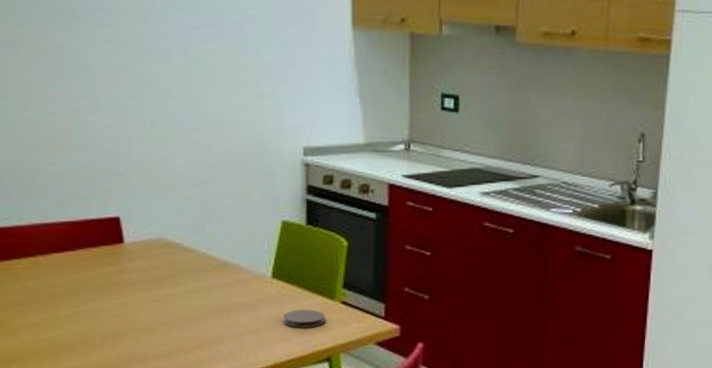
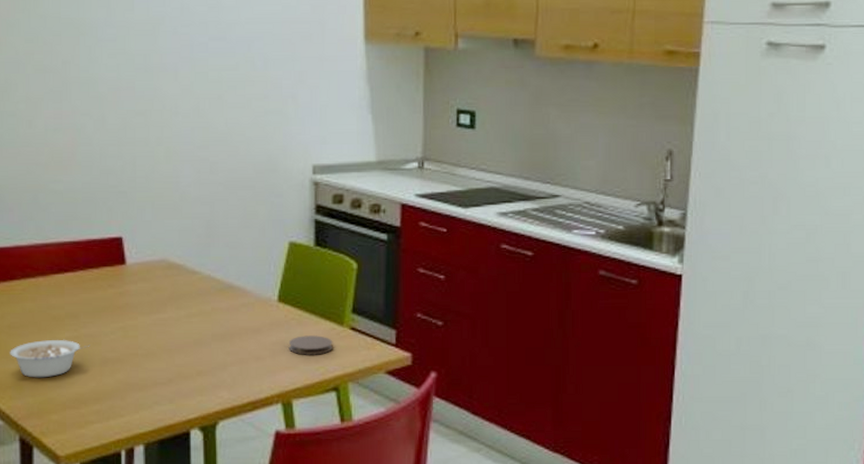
legume: none [12,315,91,353] -> present [10,339,90,378]

